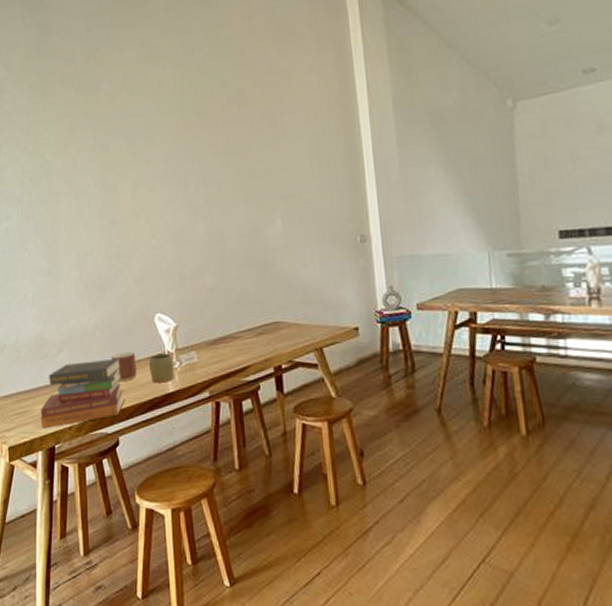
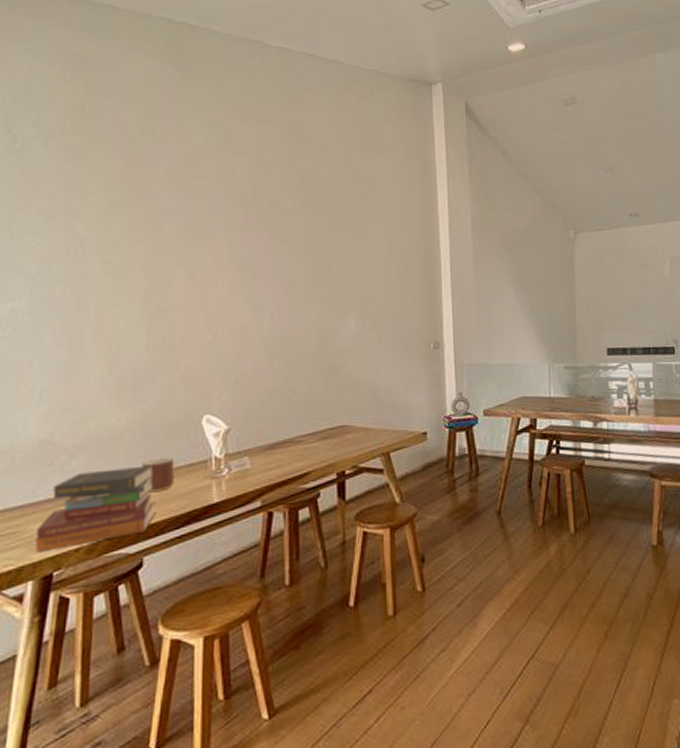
mug: present [149,353,174,383] -> none [191,459,221,493]

